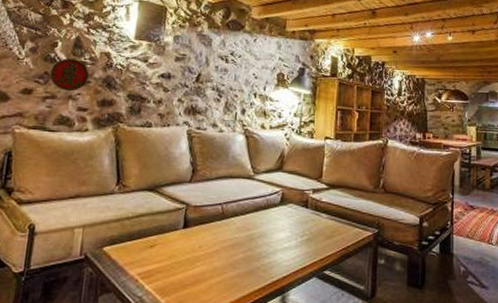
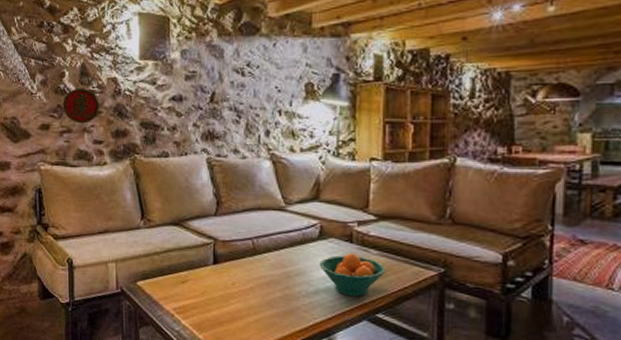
fruit bowl: none [279,217,334,255] -> present [319,253,387,296]

